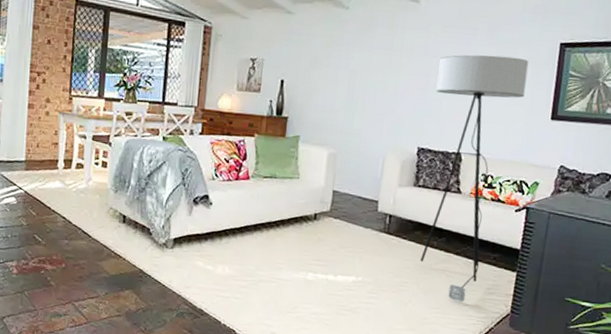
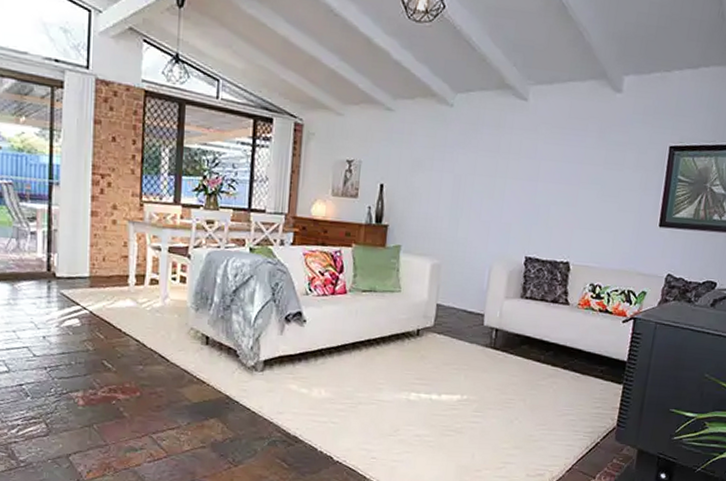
floor lamp: present [420,55,529,303] -> none [527,158,639,418]

